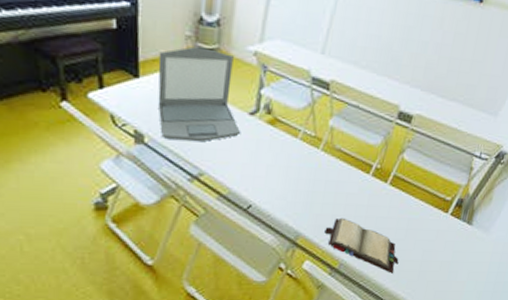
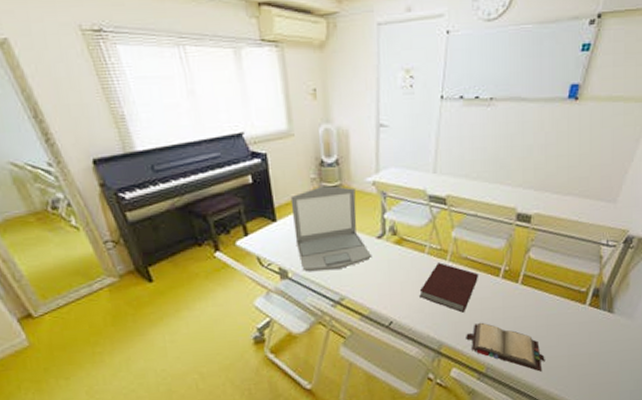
notebook: none [284,150,350,206] -> present [419,262,479,313]

